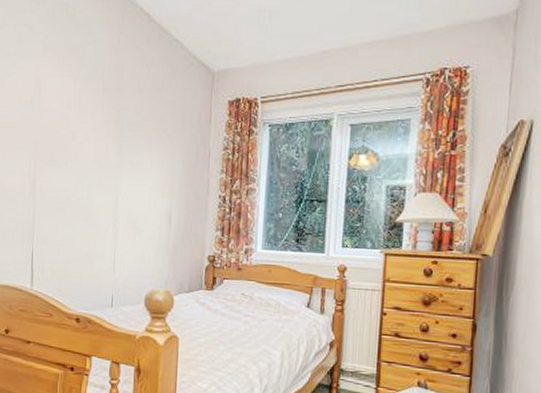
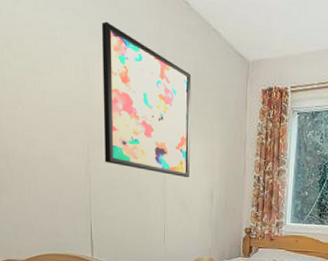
wall art: none [52,36,151,197] -> present [101,21,192,177]

